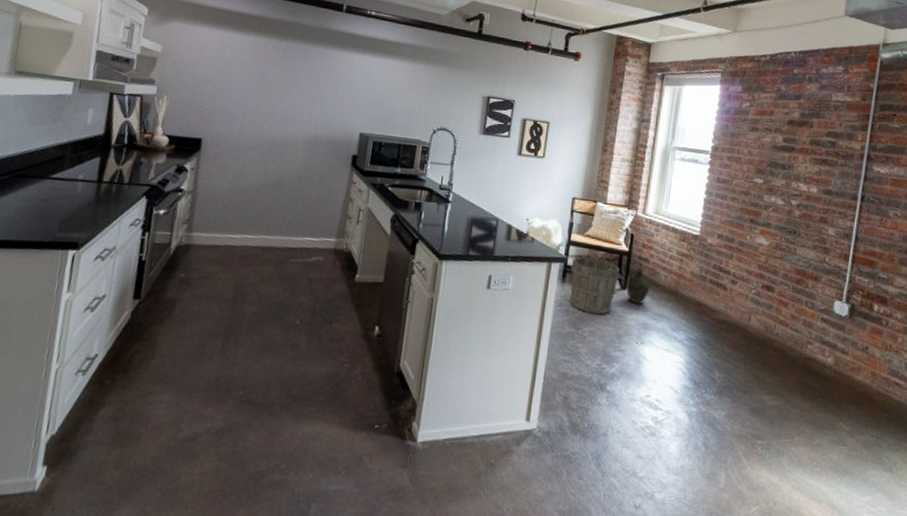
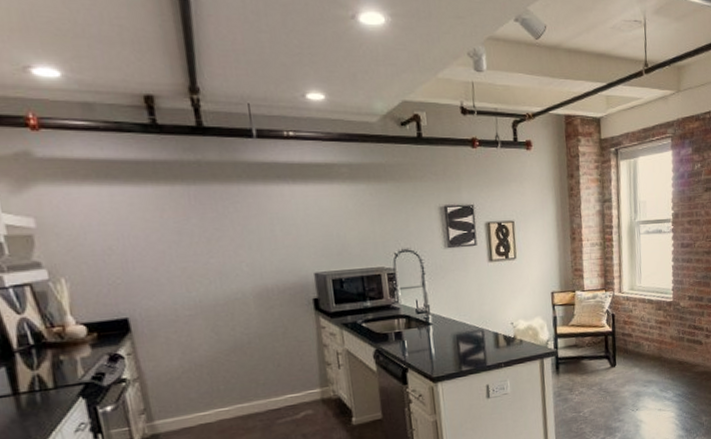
bucket: present [569,255,625,315] -> none [562,344,613,396]
ceramic jug: present [626,267,650,304] -> none [614,344,637,377]

